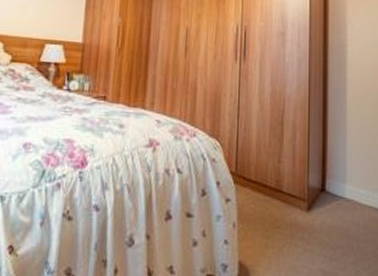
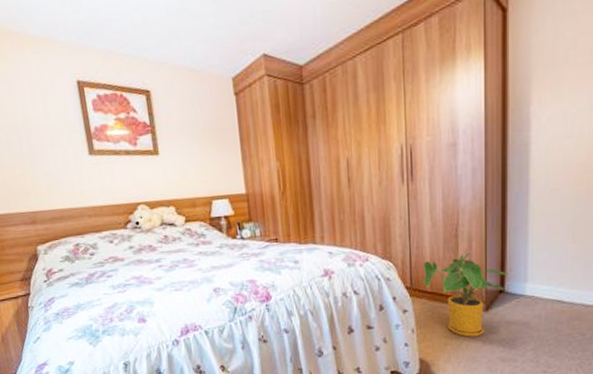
house plant: none [248,143,331,241] -> present [423,253,510,337]

